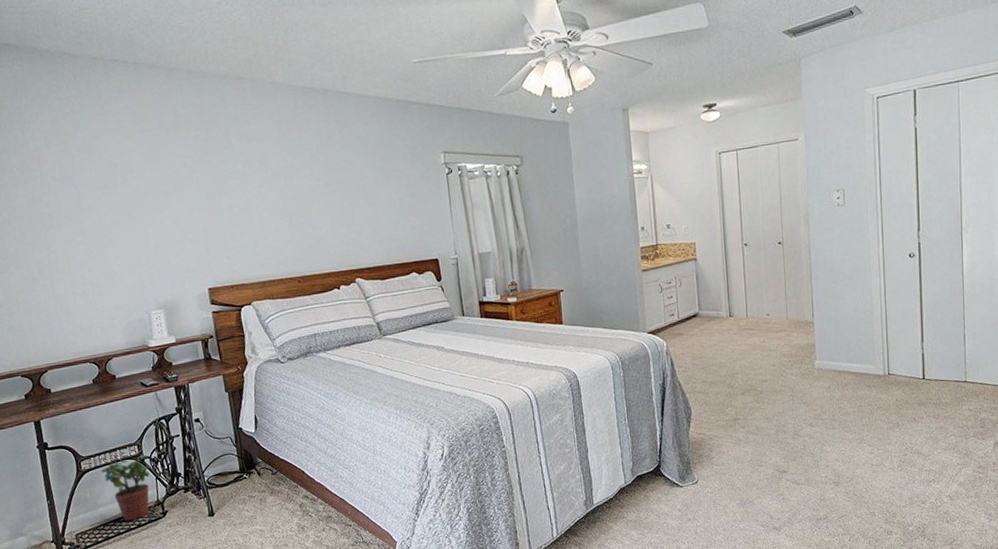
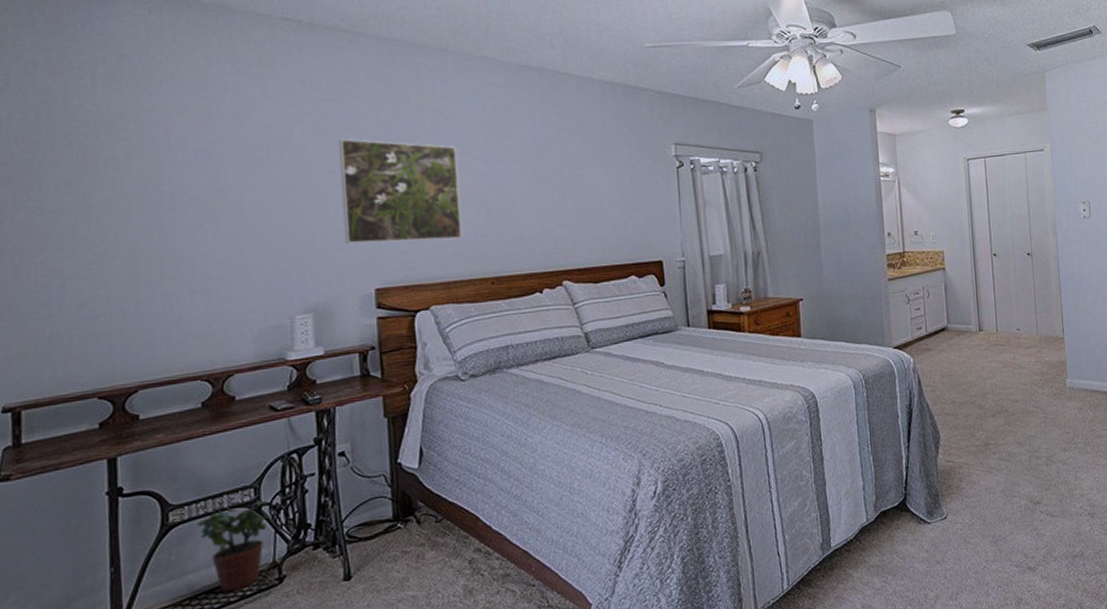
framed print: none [166,162,272,251] -> present [338,138,463,244]

